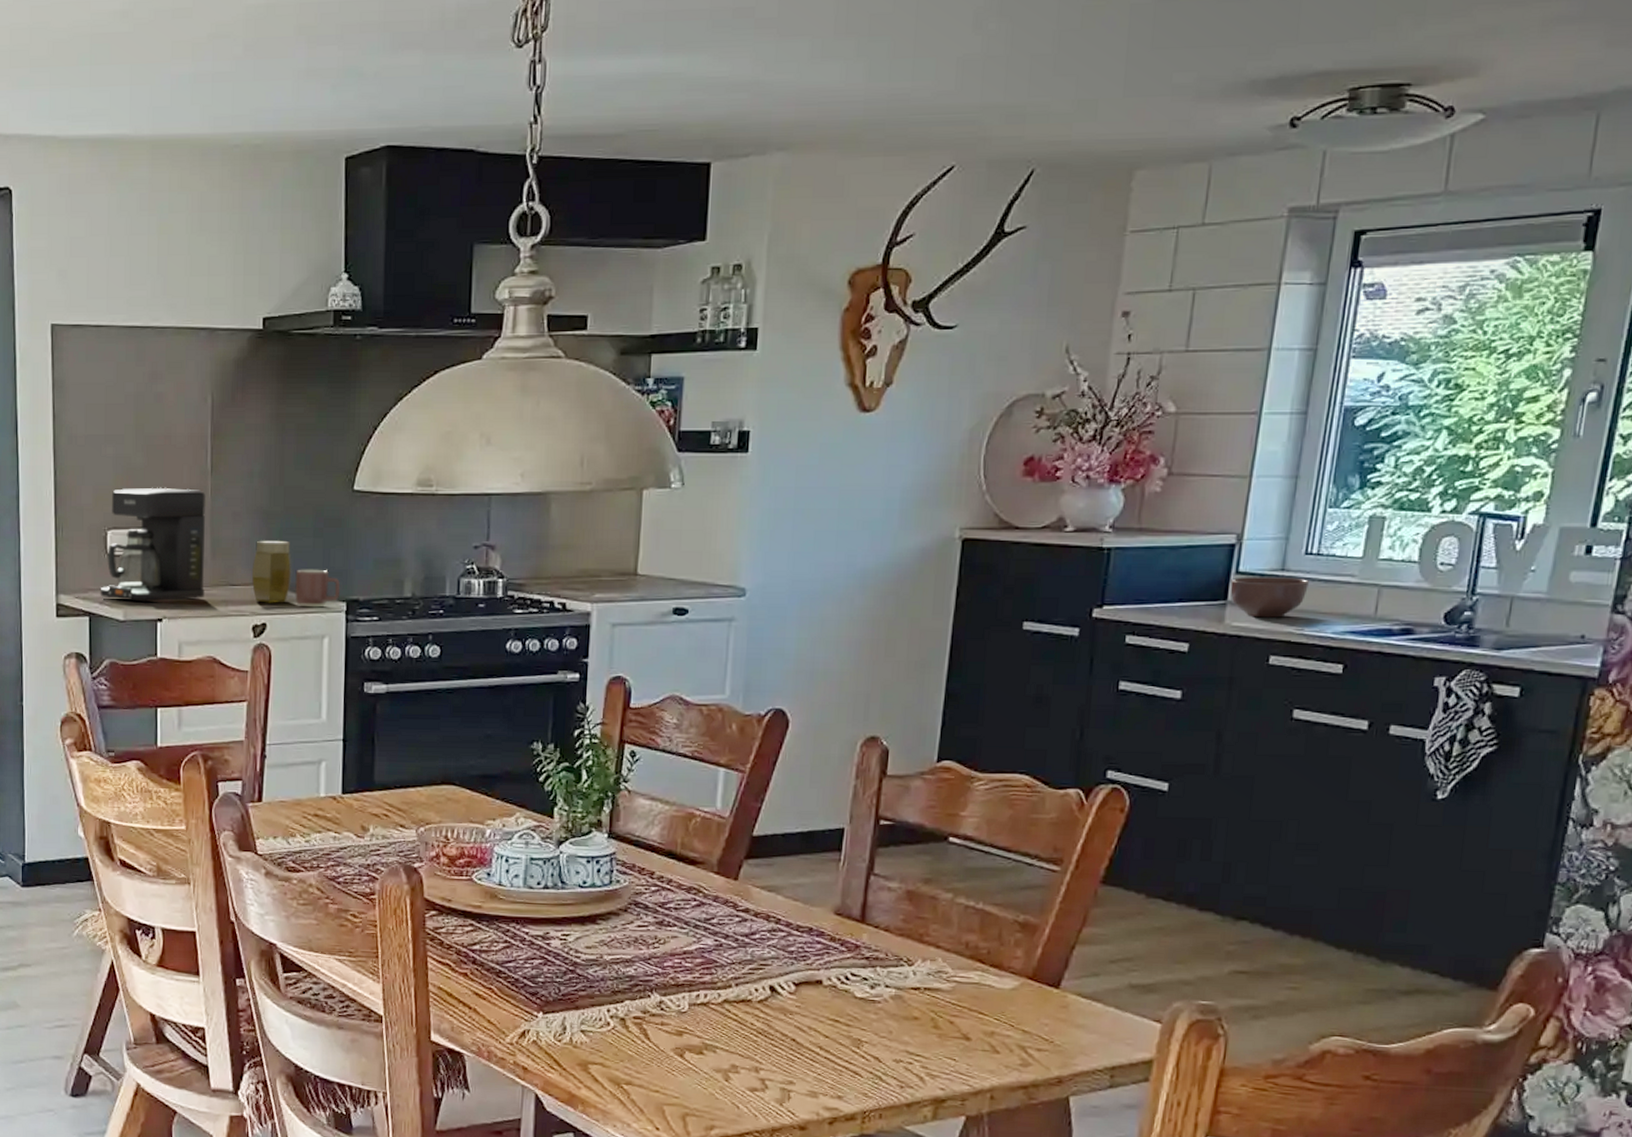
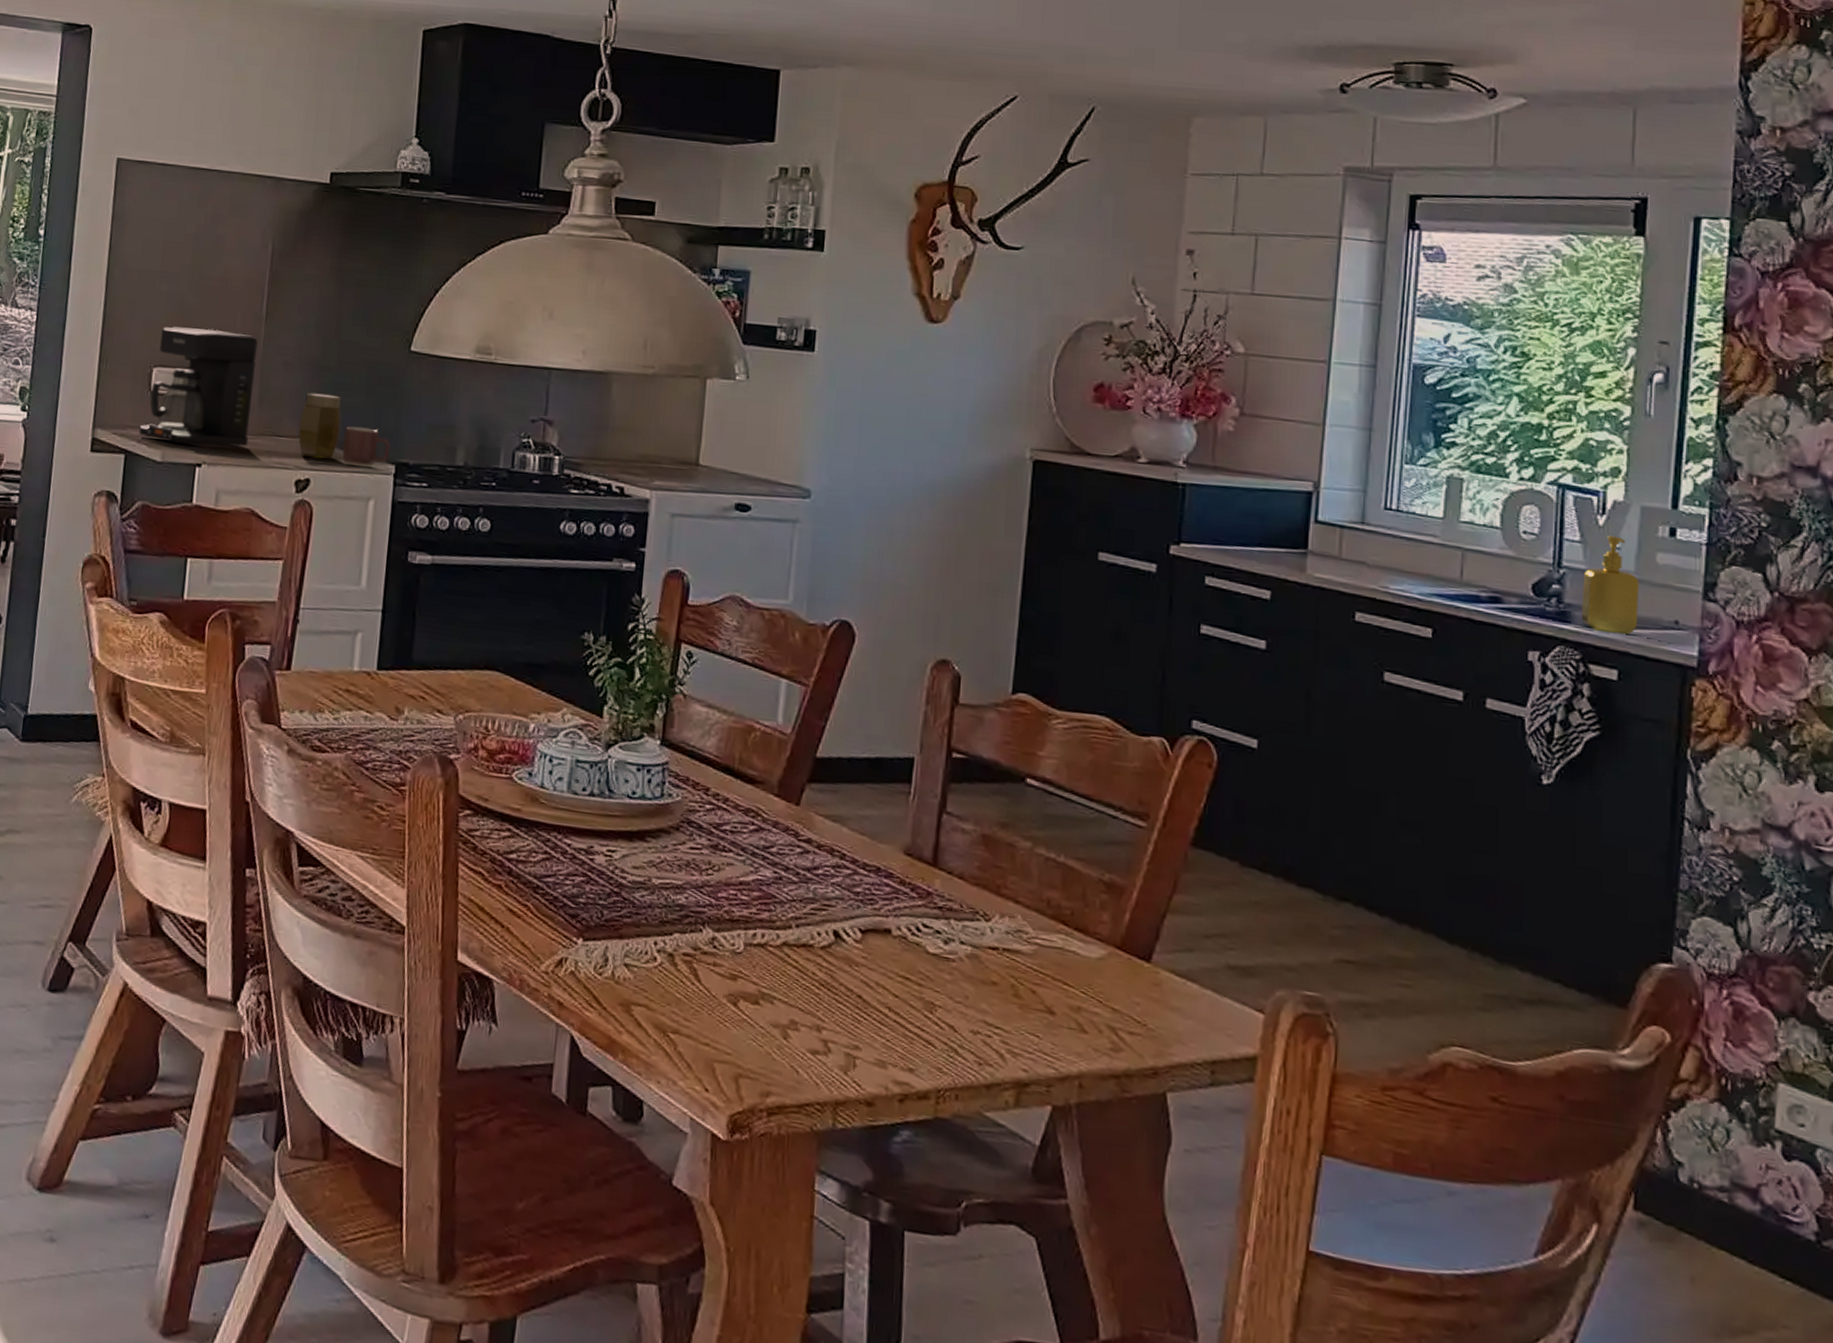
bowl: present [1230,577,1309,618] -> none [1310,526,1390,573]
soap dispenser: none [1489,559,1550,653] -> present [1581,535,1639,635]

